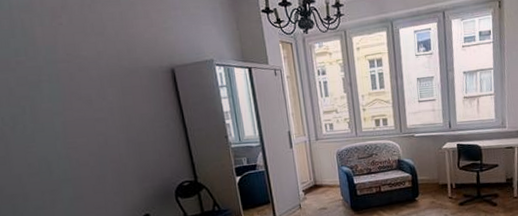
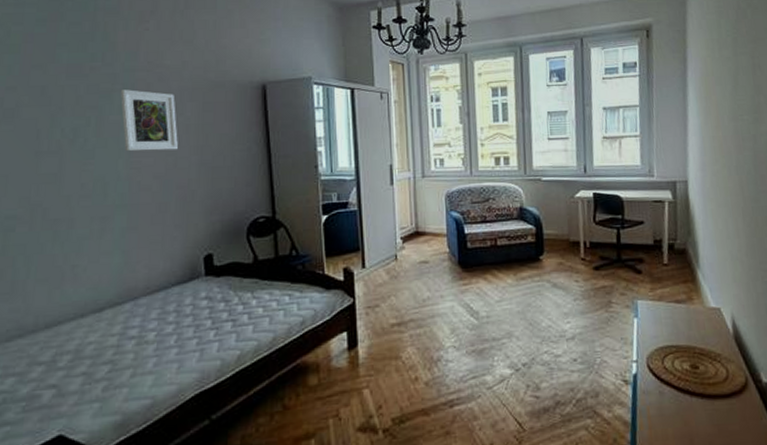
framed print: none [48,79,106,134] -> present [121,89,178,152]

